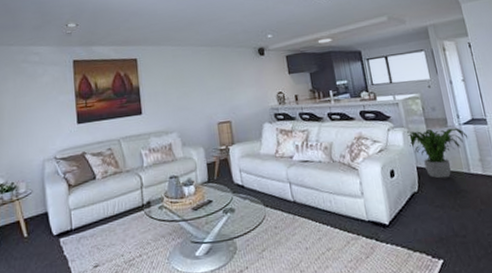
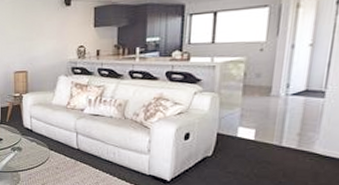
potted plant: present [407,127,469,179] -> none [216,96,293,147]

